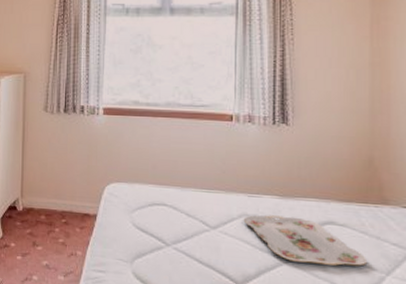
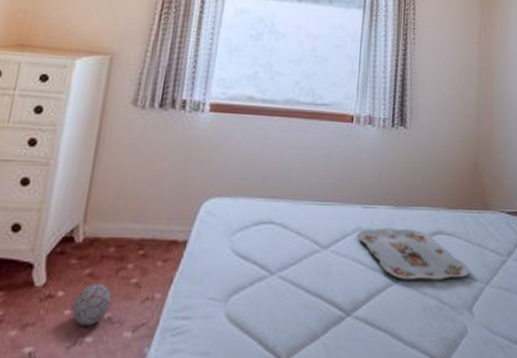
decorative ball: none [22,239,47,268] -> present [72,282,112,325]

